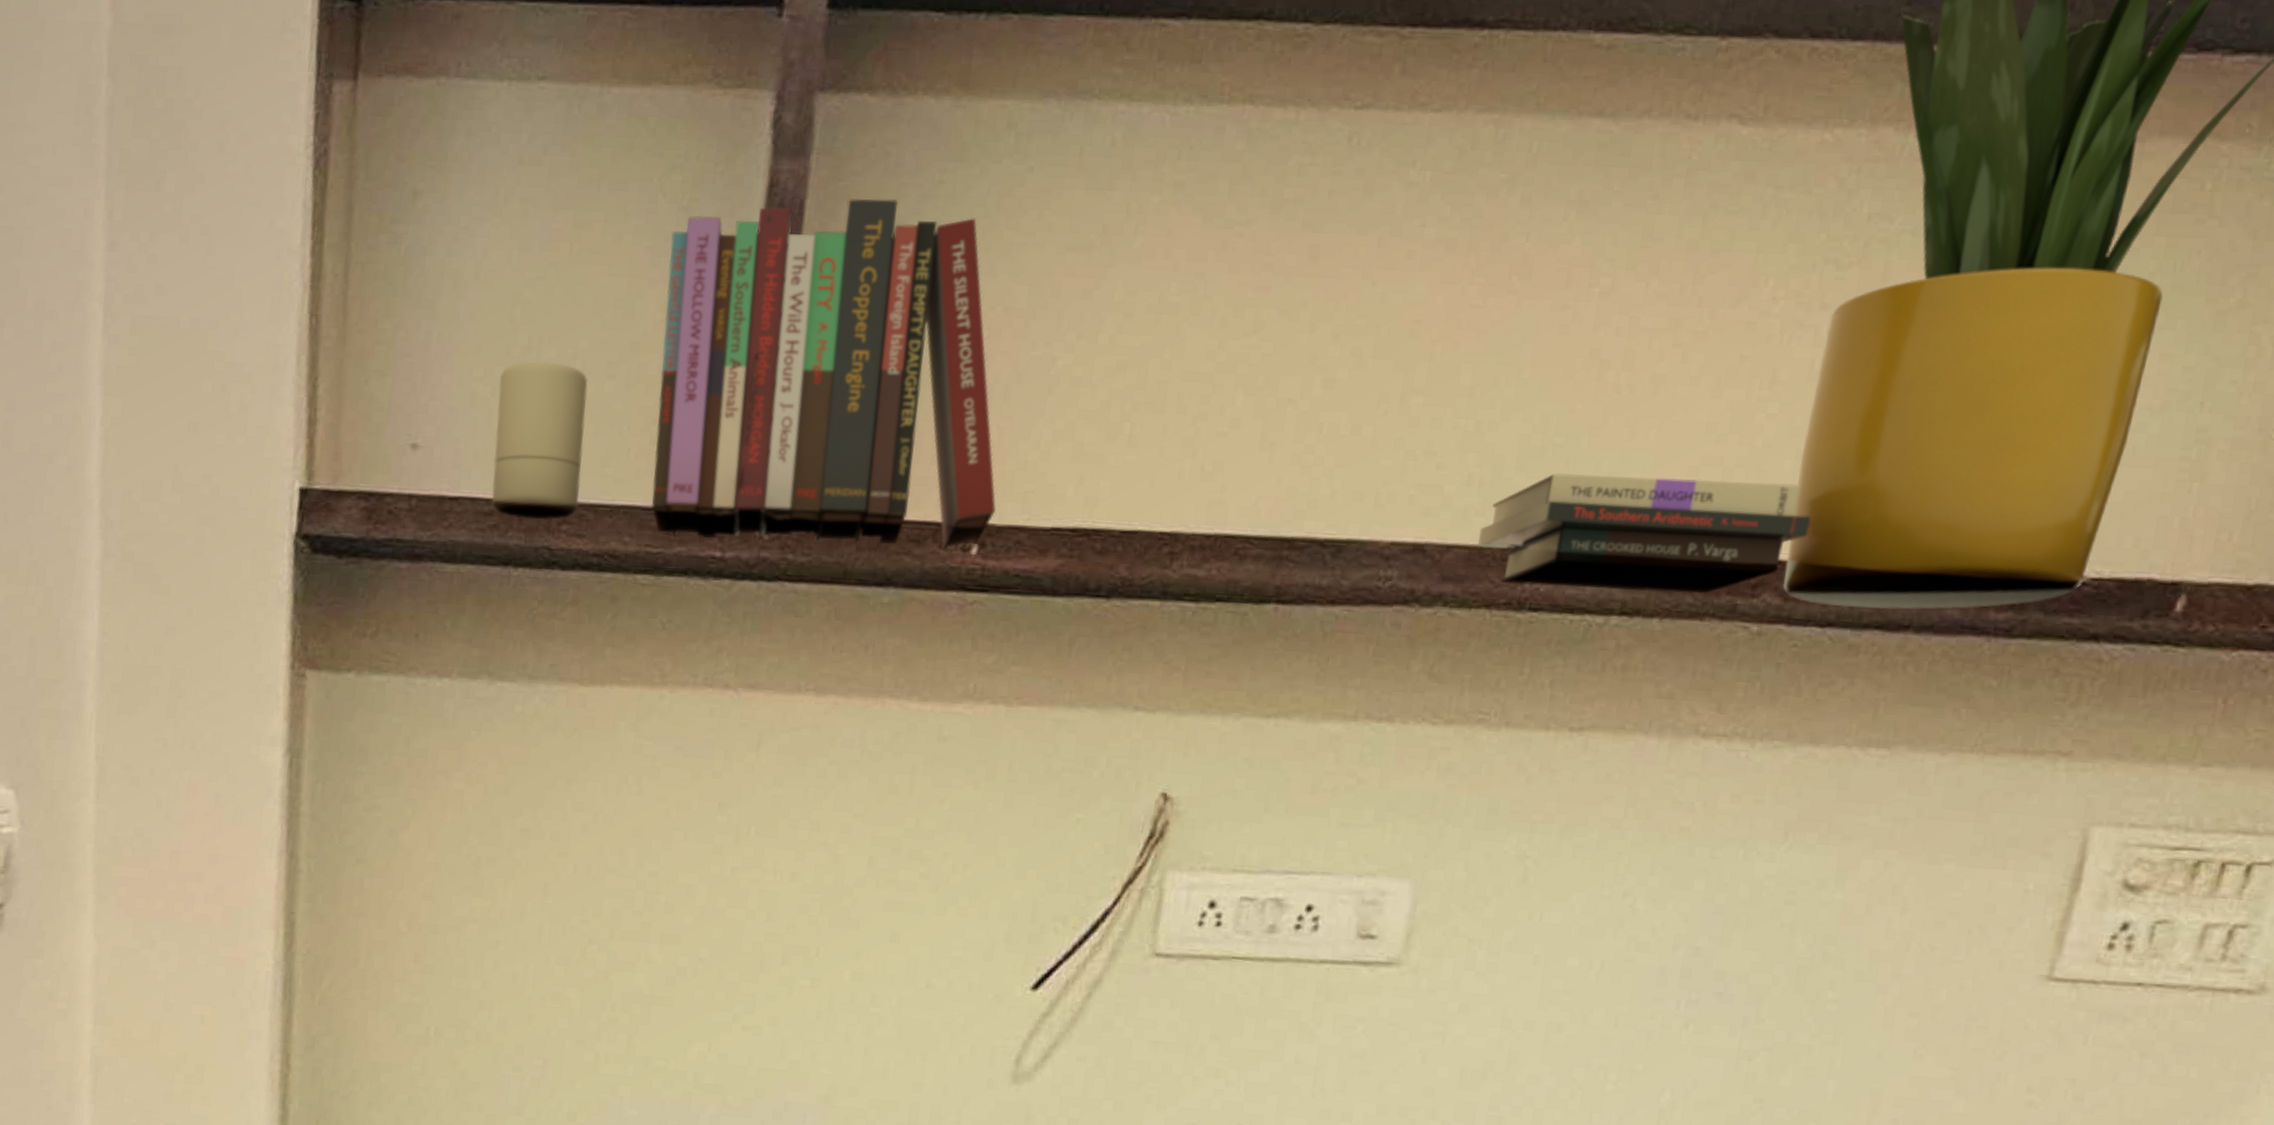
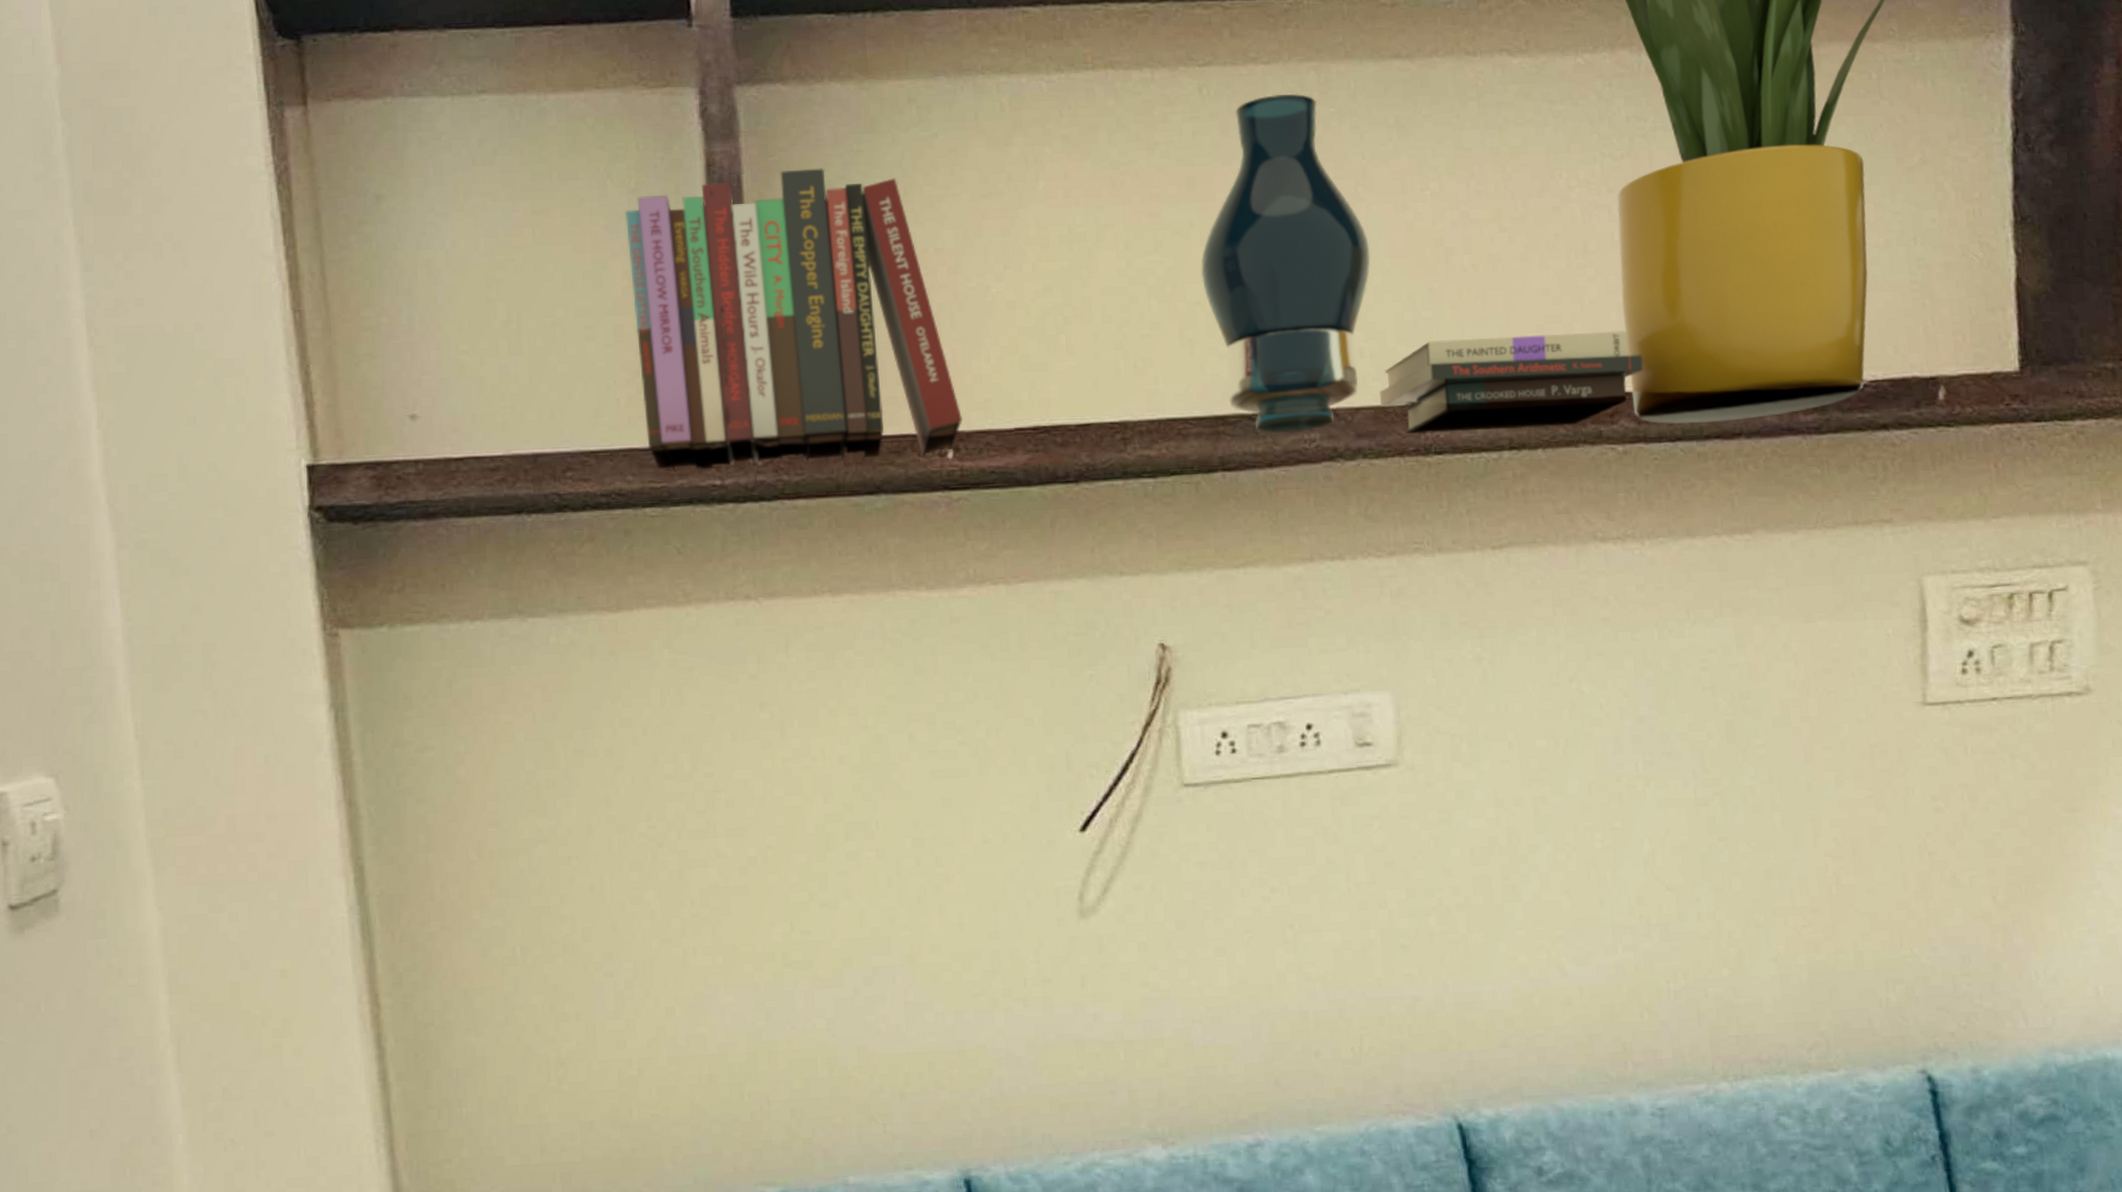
candle: present [491,362,588,520] -> none [485,331,580,470]
vase: none [1301,151,1511,568] -> present [1200,94,1371,434]

